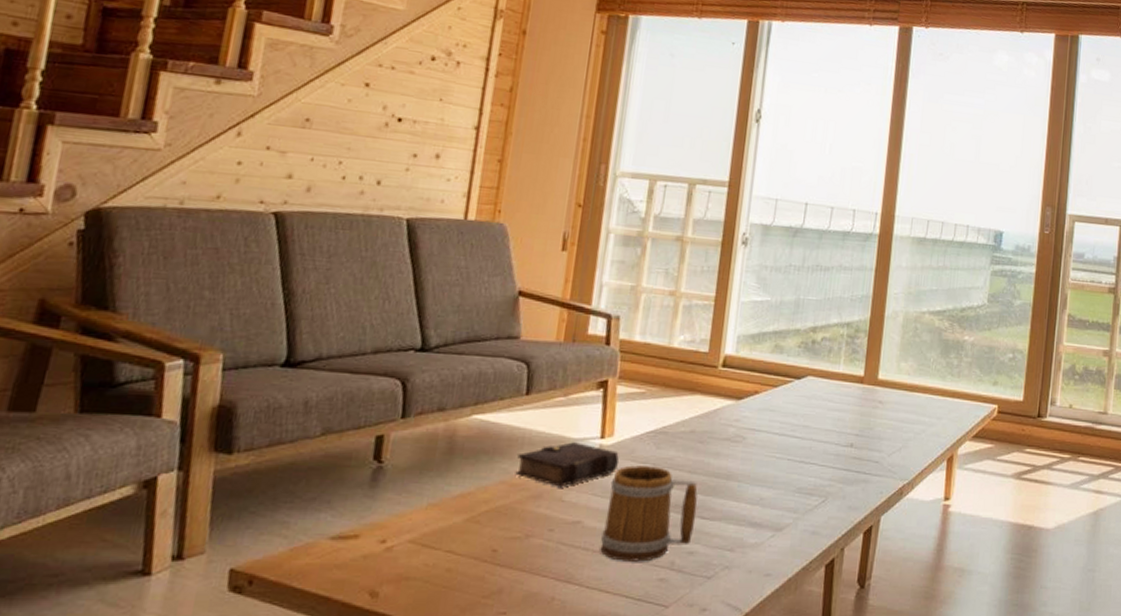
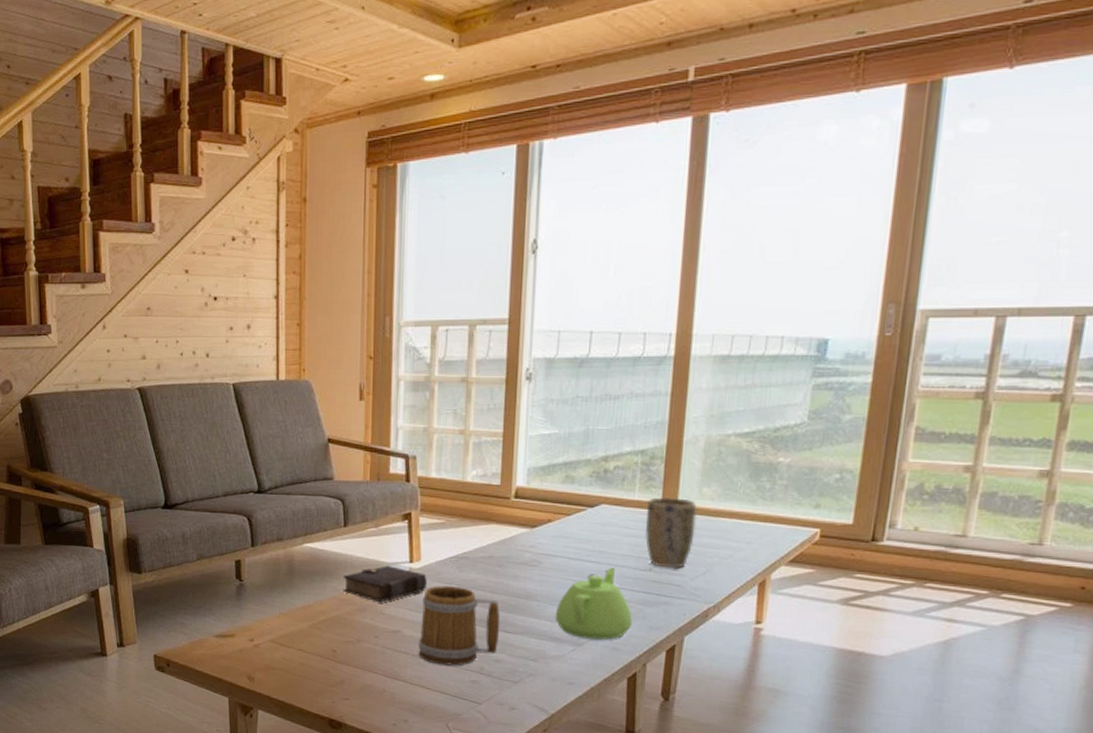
teapot: none [755,444,833,523] -> present [554,568,632,640]
plant pot: none [848,369,895,444] -> present [645,496,697,568]

